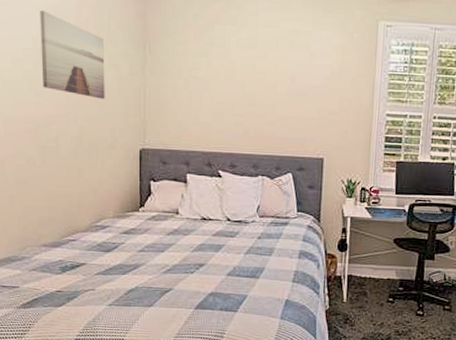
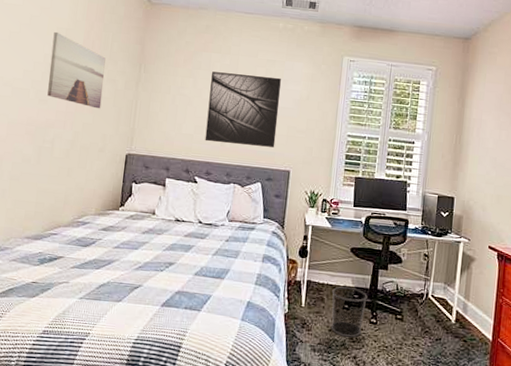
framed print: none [226,48,309,133] -> present [205,71,282,148]
waste bin: none [375,279,413,331] -> present [330,286,368,338]

